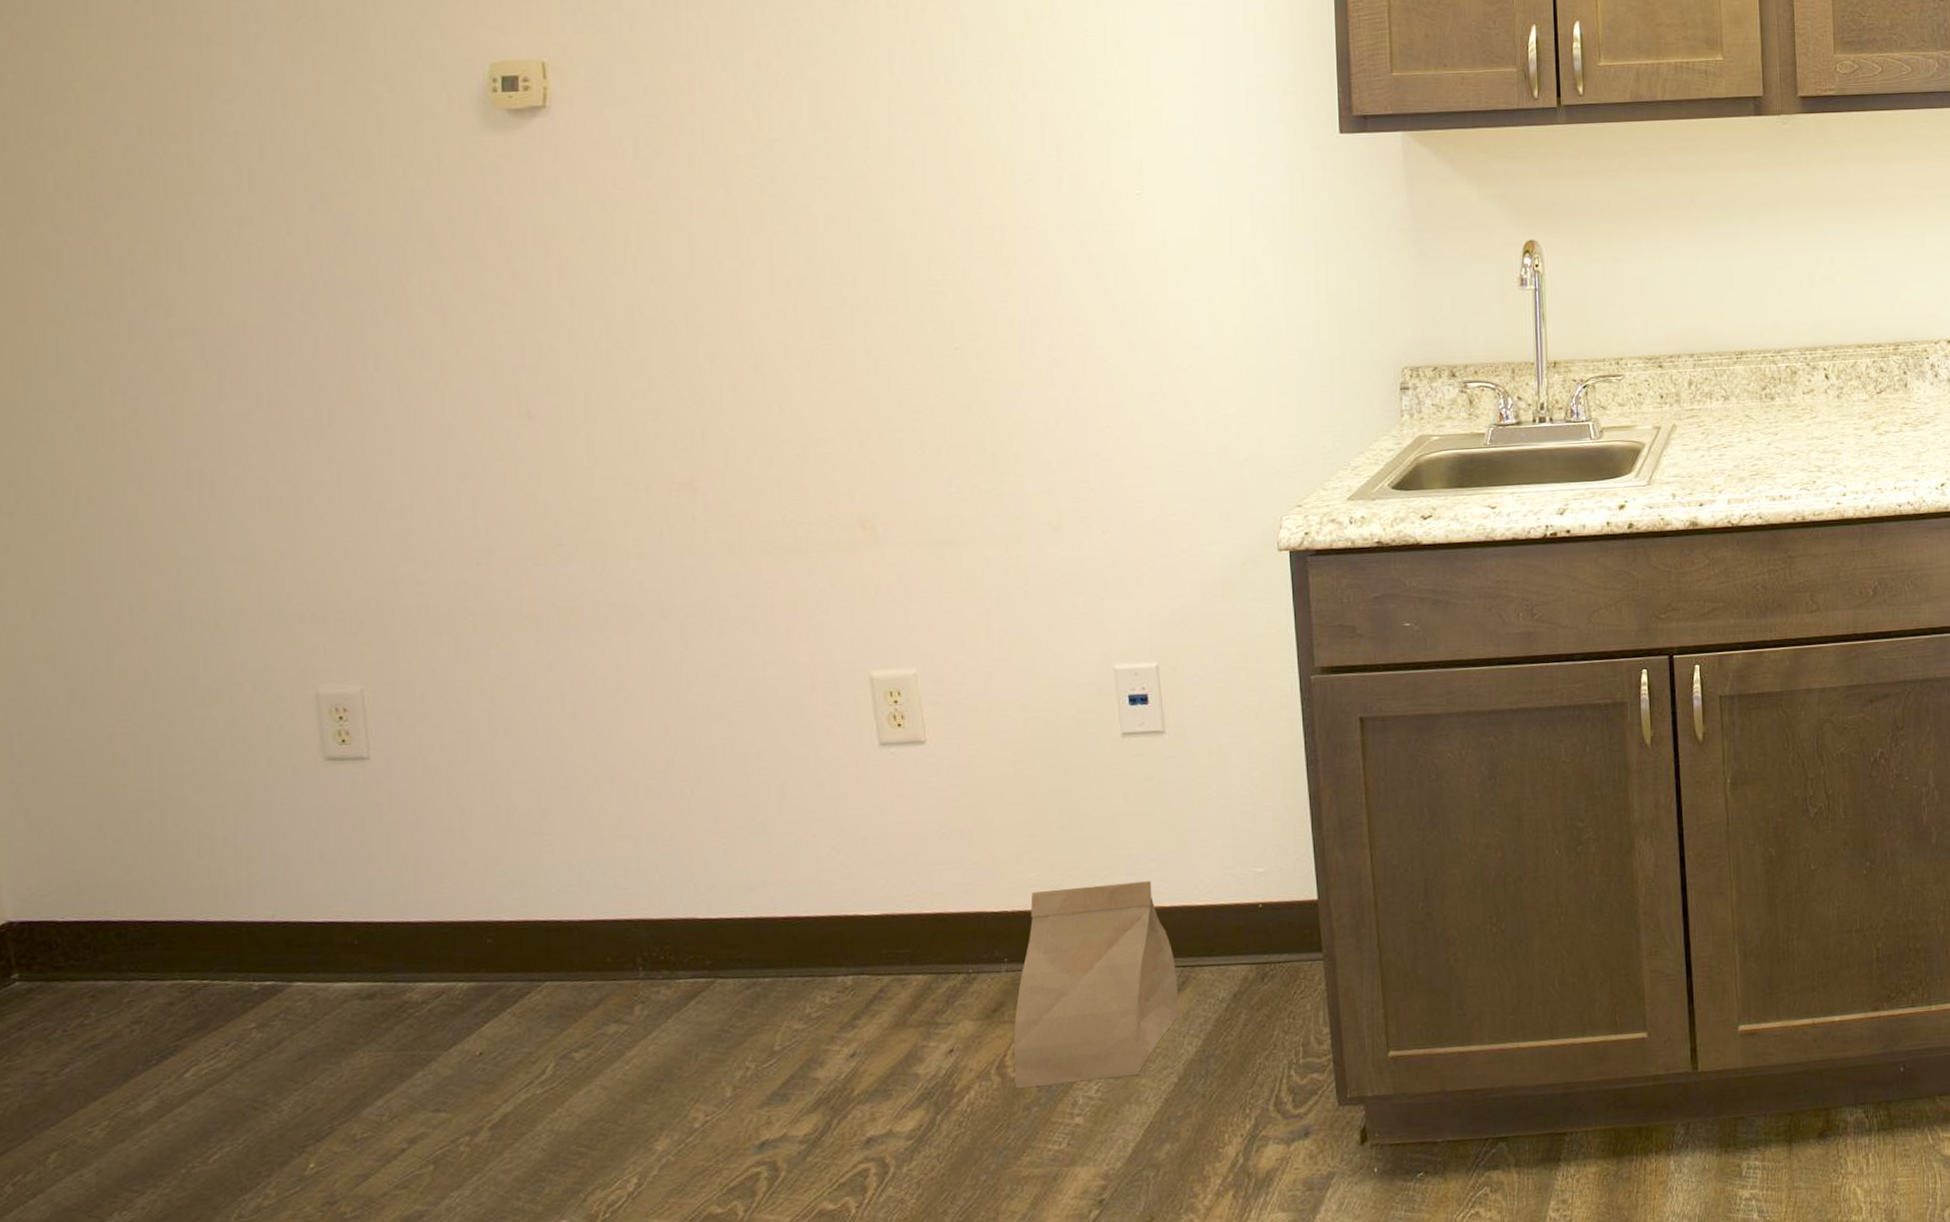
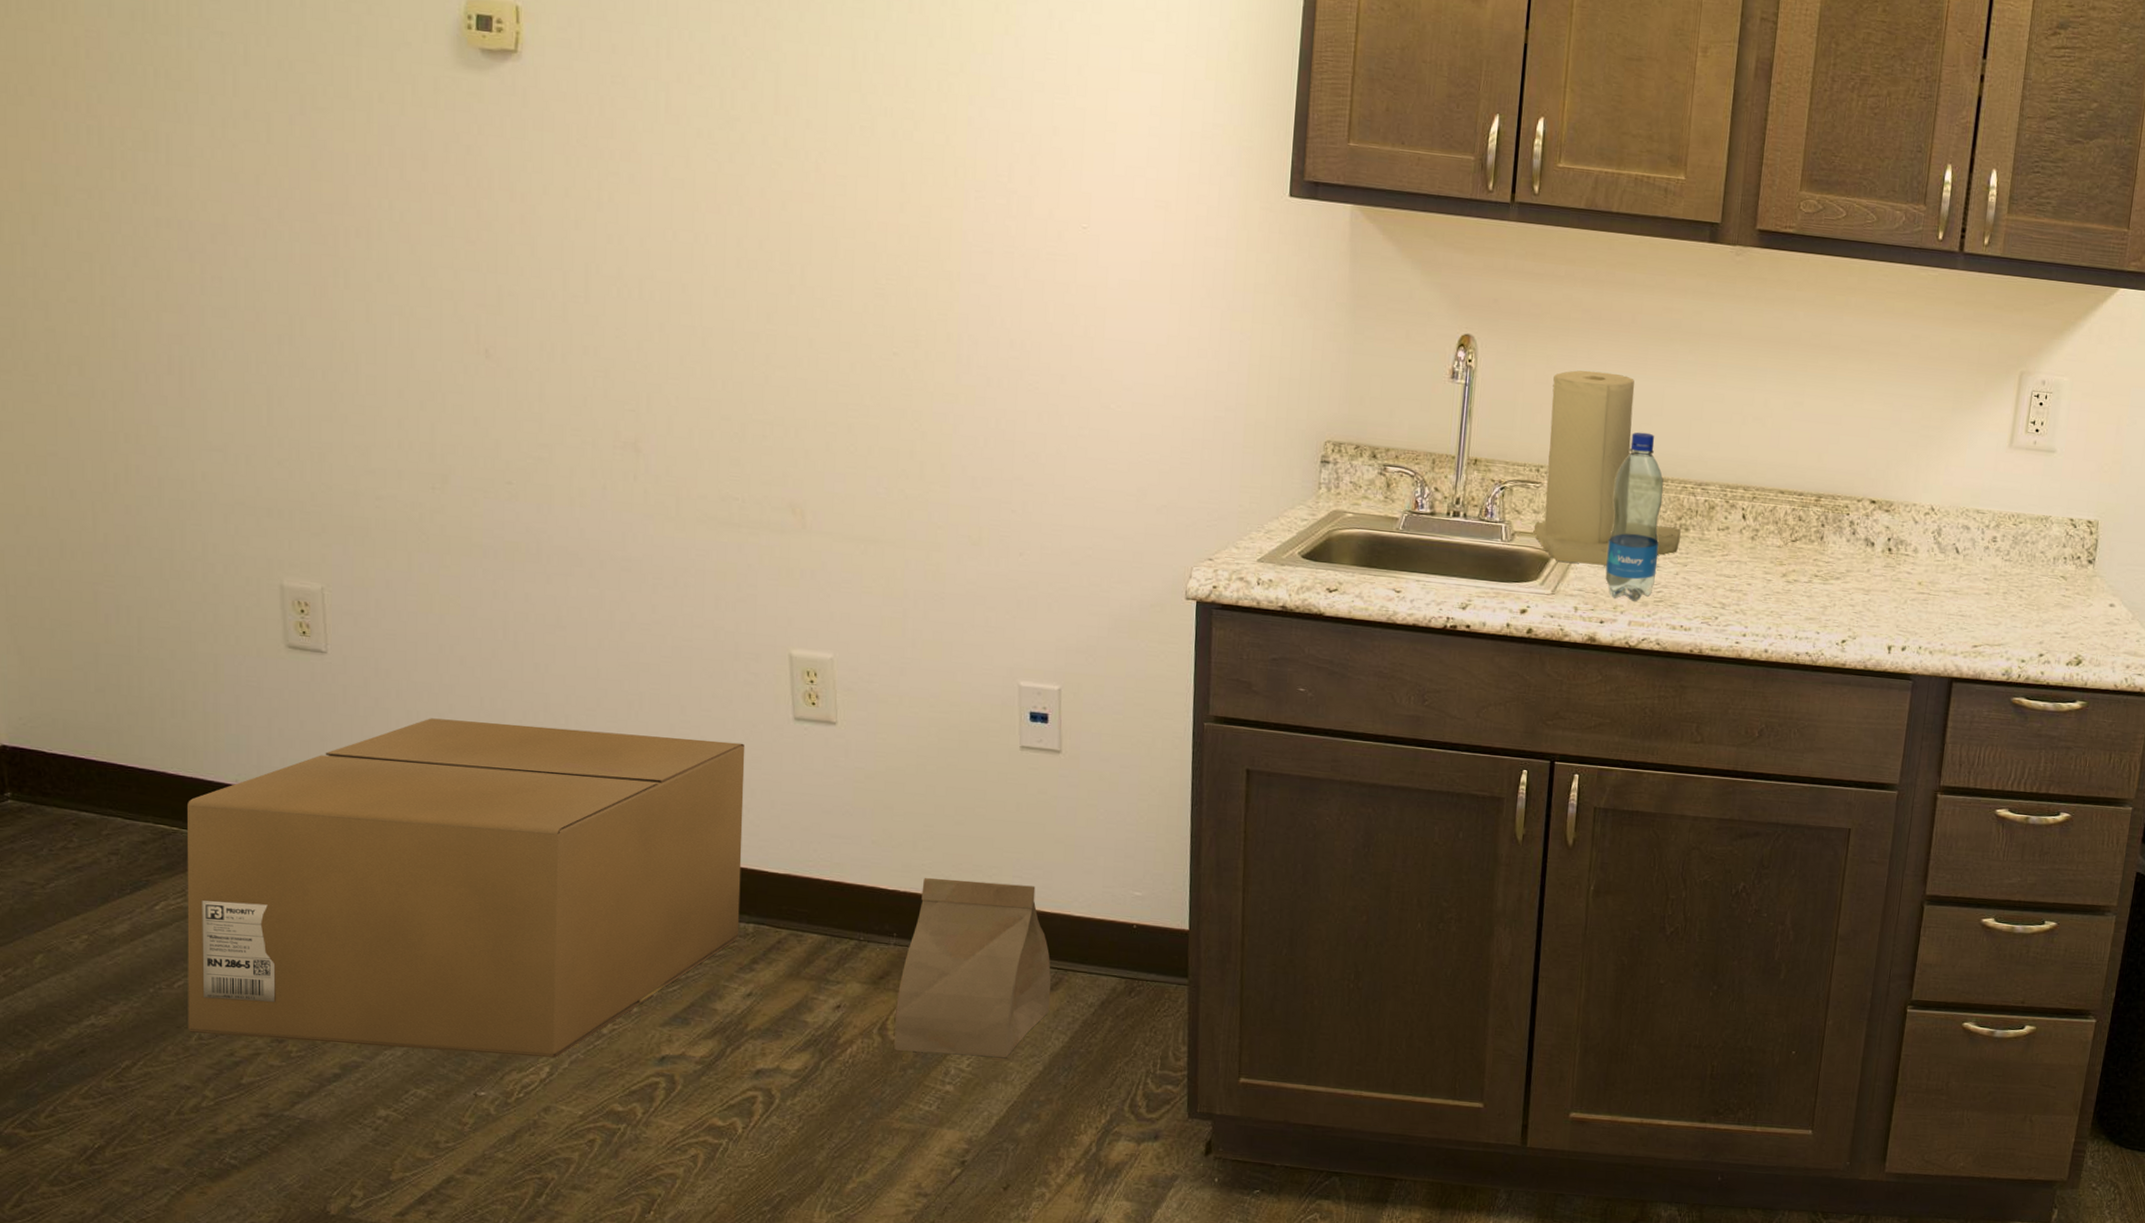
box: none [219,780,837,1212] -> present [187,718,745,1058]
paper towel: none [1621,256,1768,451] -> present [1533,370,1681,566]
bottle: none [1694,309,1749,480] -> present [1605,432,1664,603]

